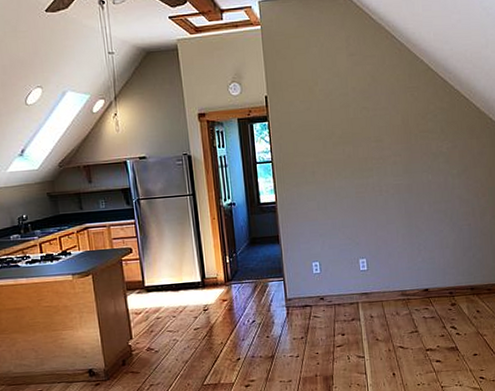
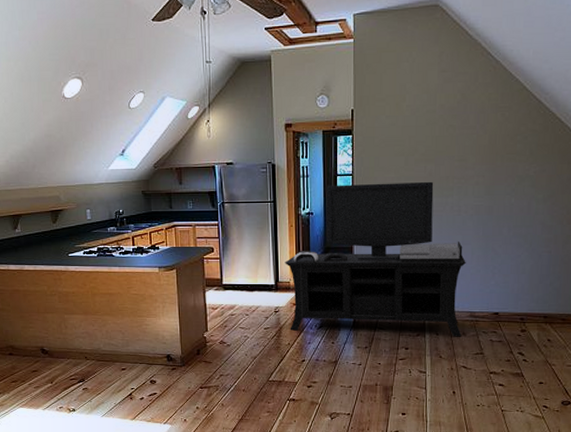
media console: none [210,163,396,329] -> present [285,181,466,336]

